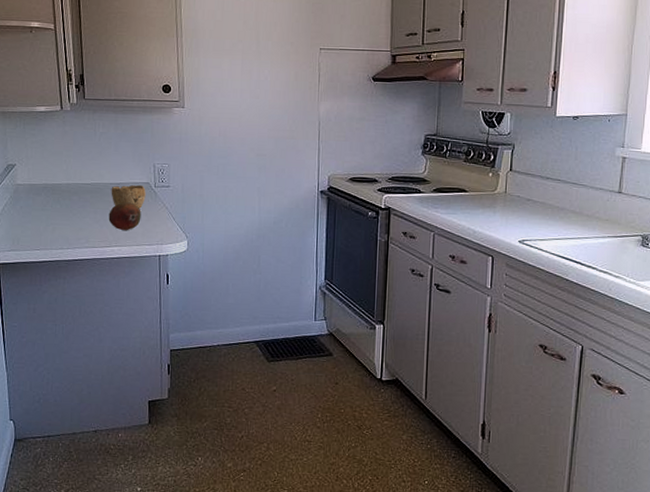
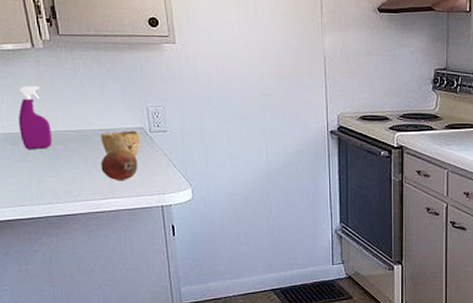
spray bottle: none [42,143,69,199] -> present [18,86,52,149]

